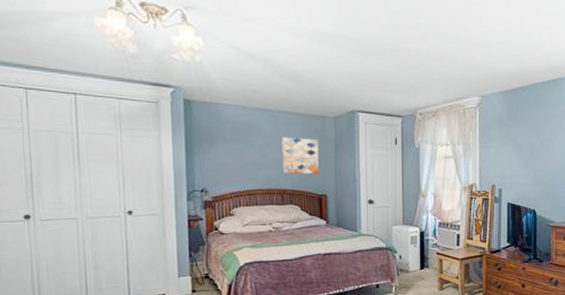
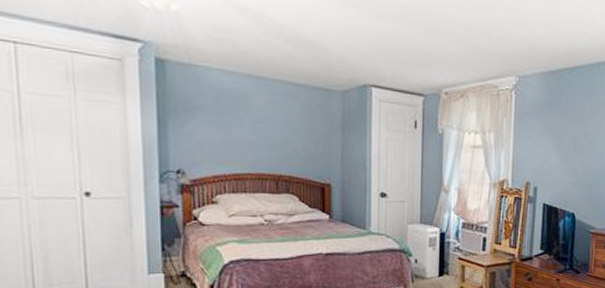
wall art: present [282,137,320,174] -> none [277,111,323,159]

